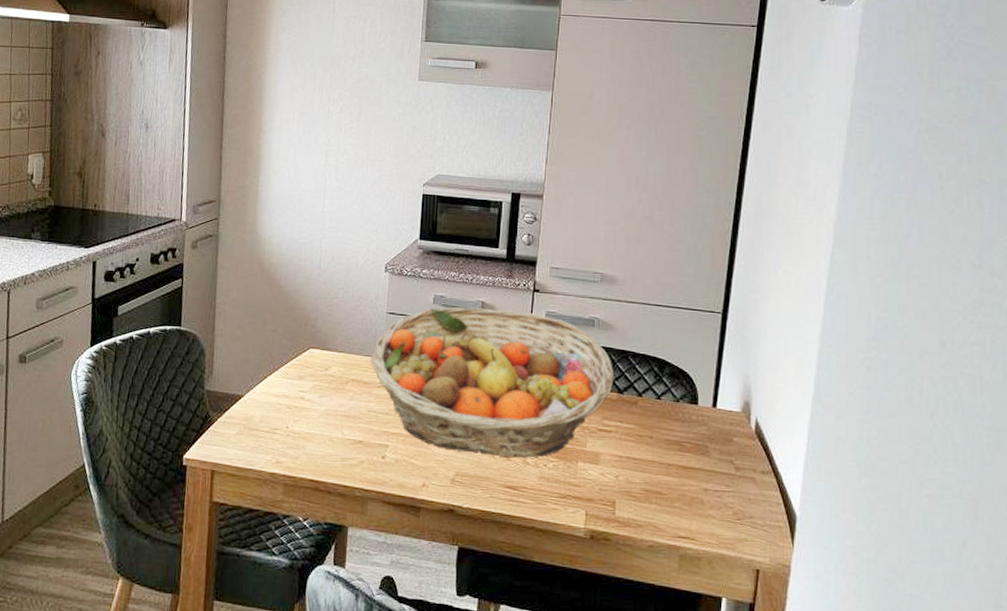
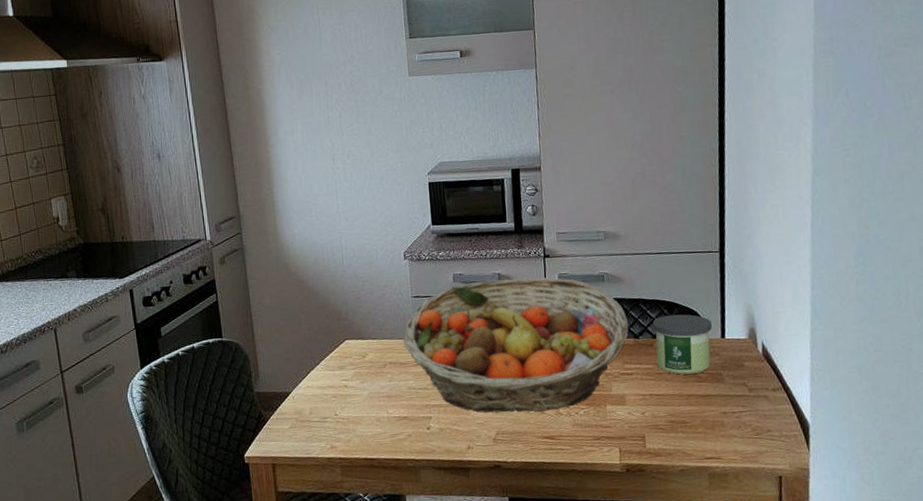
candle: none [639,373,704,442] -> present [652,314,712,375]

